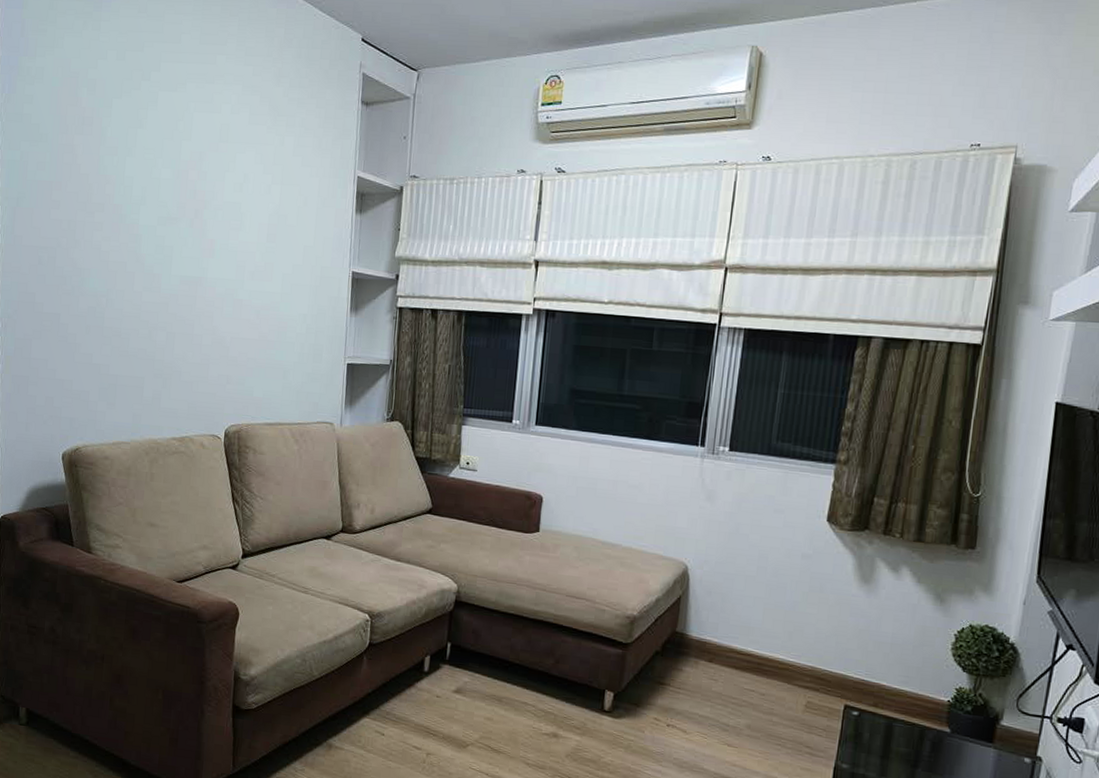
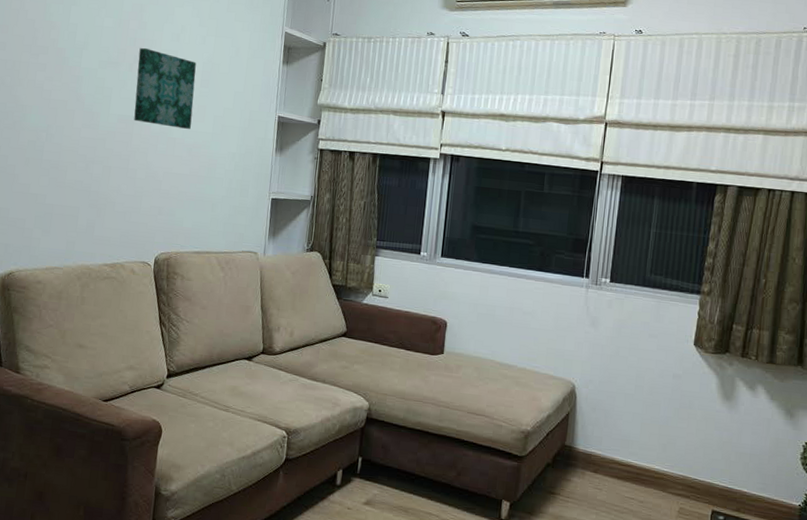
wall art: none [197,201,262,289] -> present [134,48,196,129]

